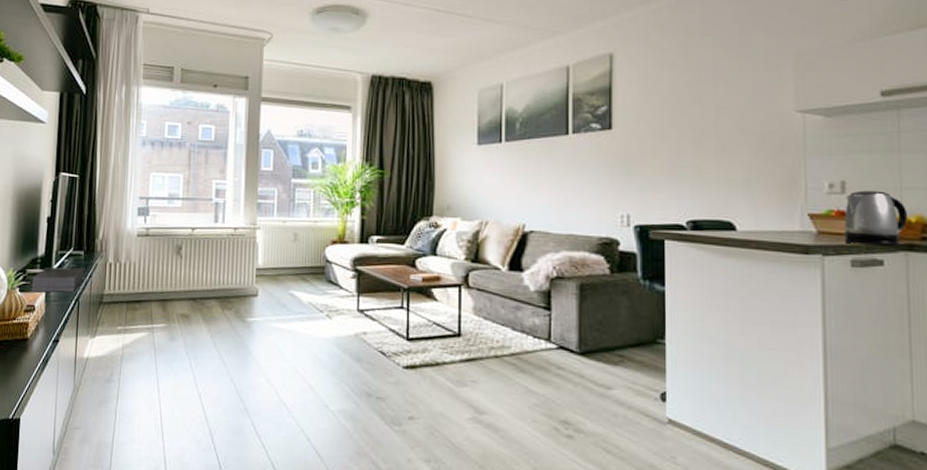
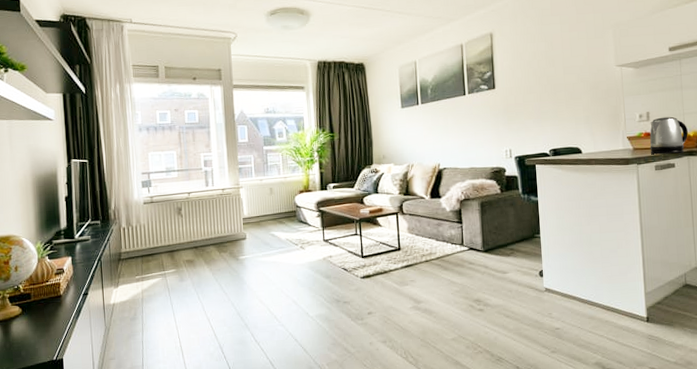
game console: present [31,267,84,293] -> none [58,234,103,258]

